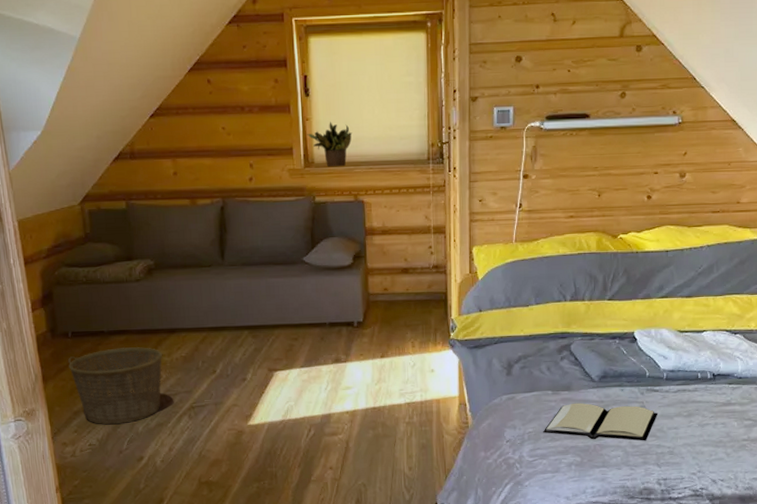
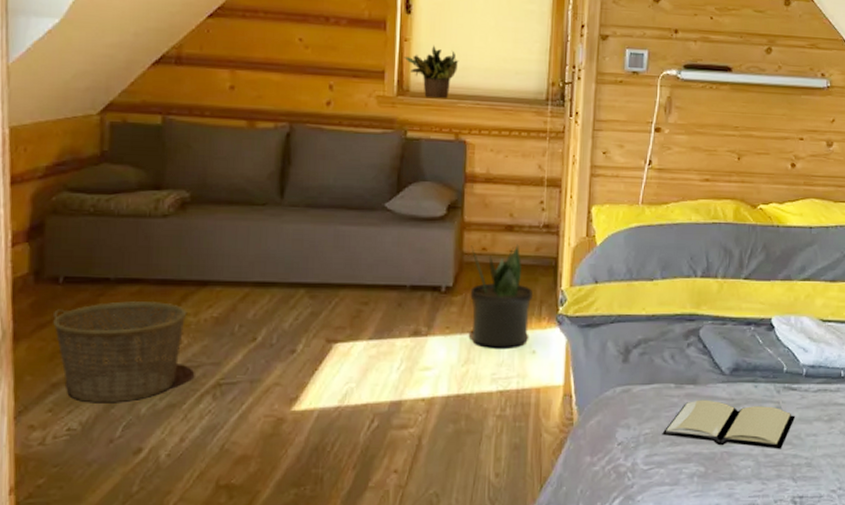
planter: none [375,283,429,369] -> present [470,244,534,348]

